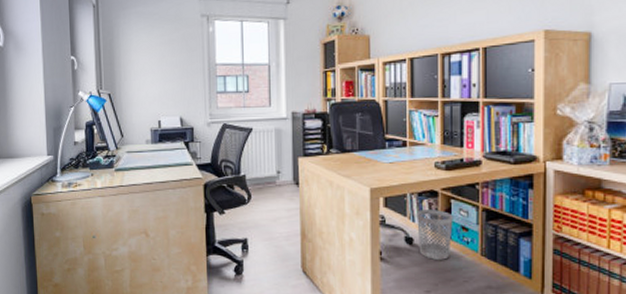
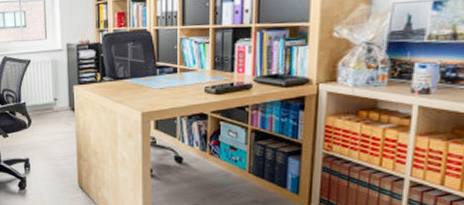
wastebasket: present [417,209,453,260] -> none [186,131,222,177]

